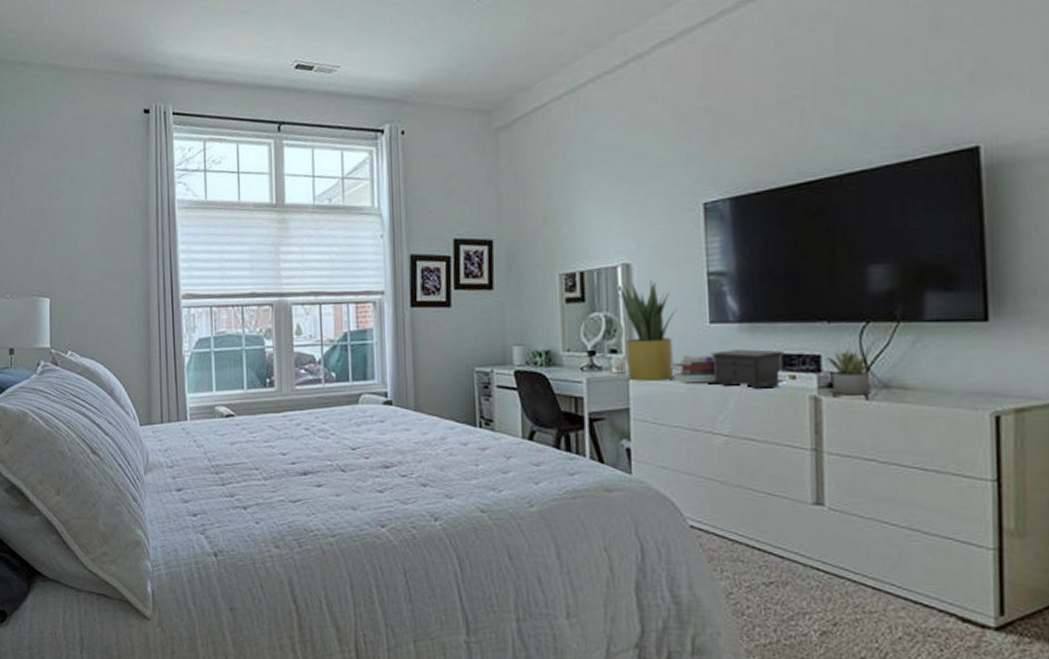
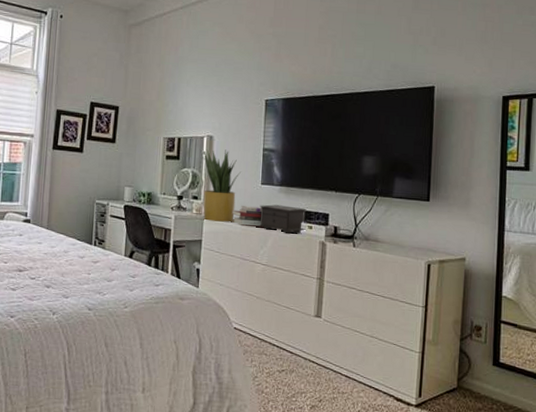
succulent plant: present [826,347,871,396] -> none [332,210,358,244]

